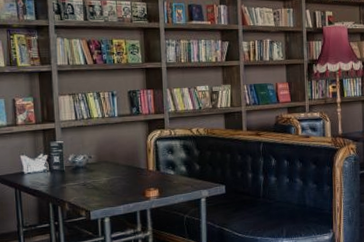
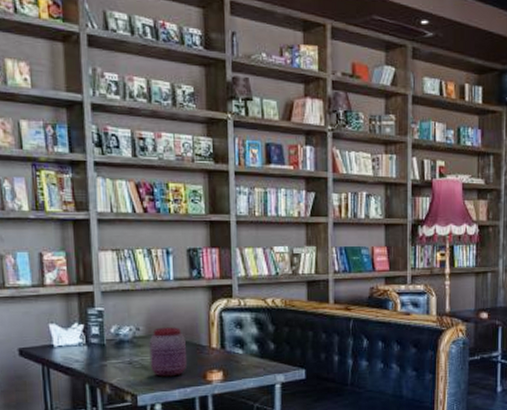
jar: none [99,154,130,195] -> present [149,327,188,377]

